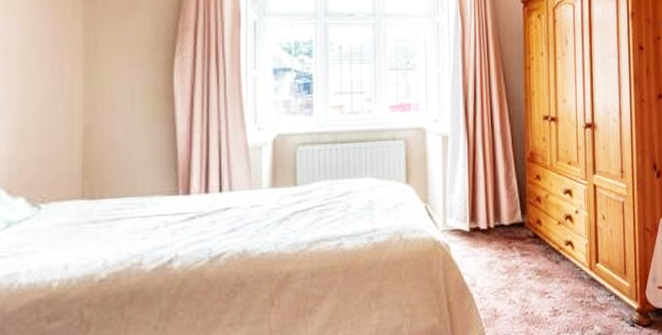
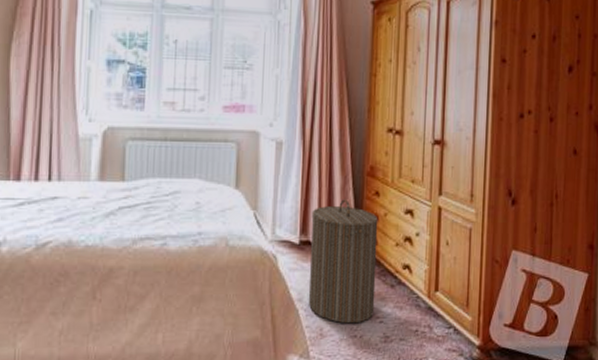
laundry hamper: none [479,185,543,303] -> present [308,199,378,324]

